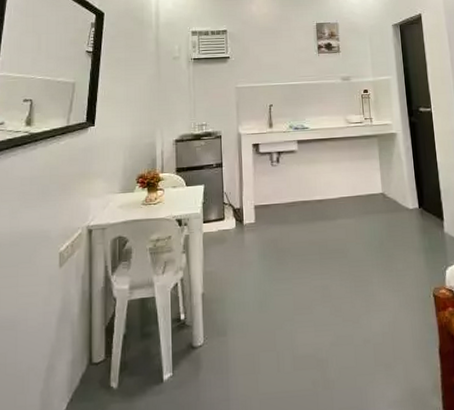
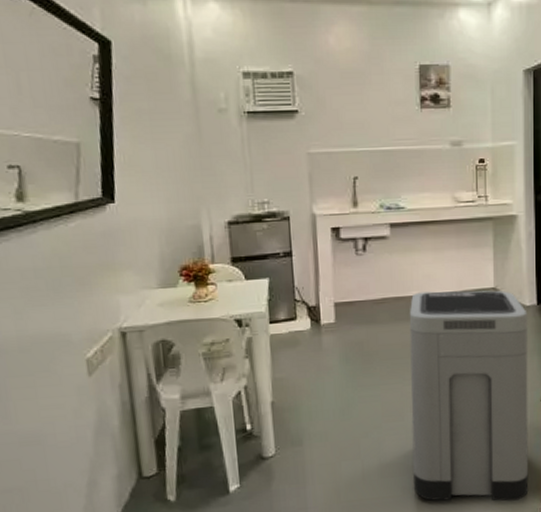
trash can: none [314,195,427,399] -> present [409,290,529,502]

